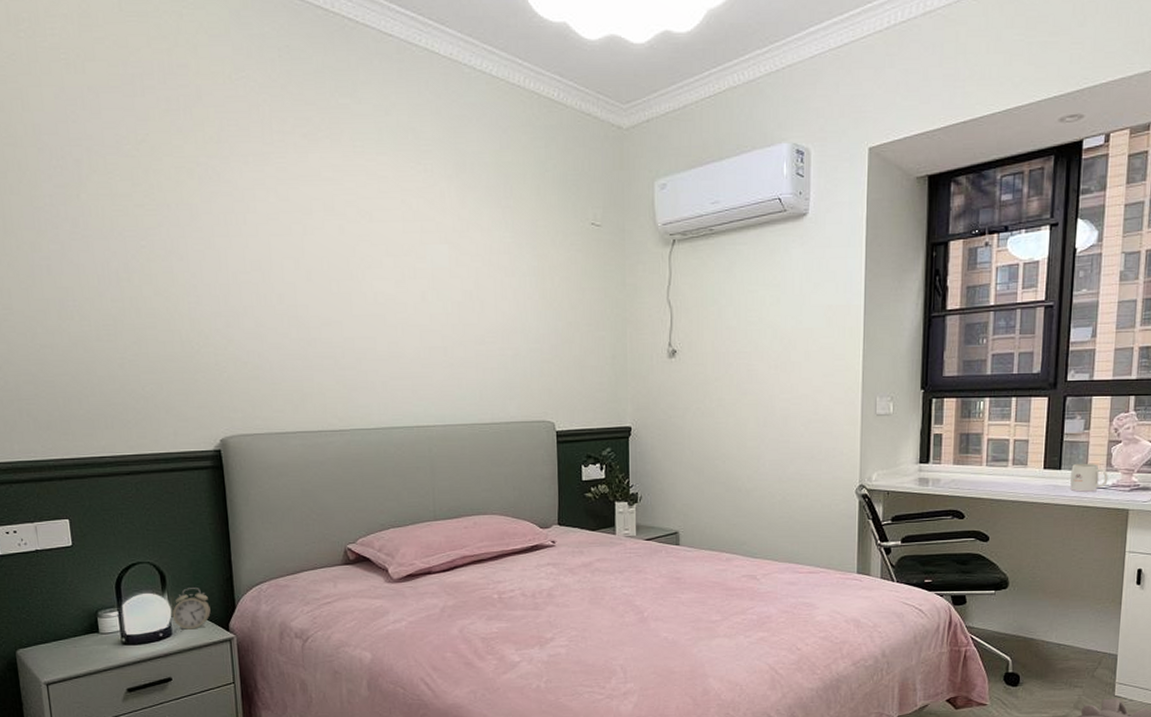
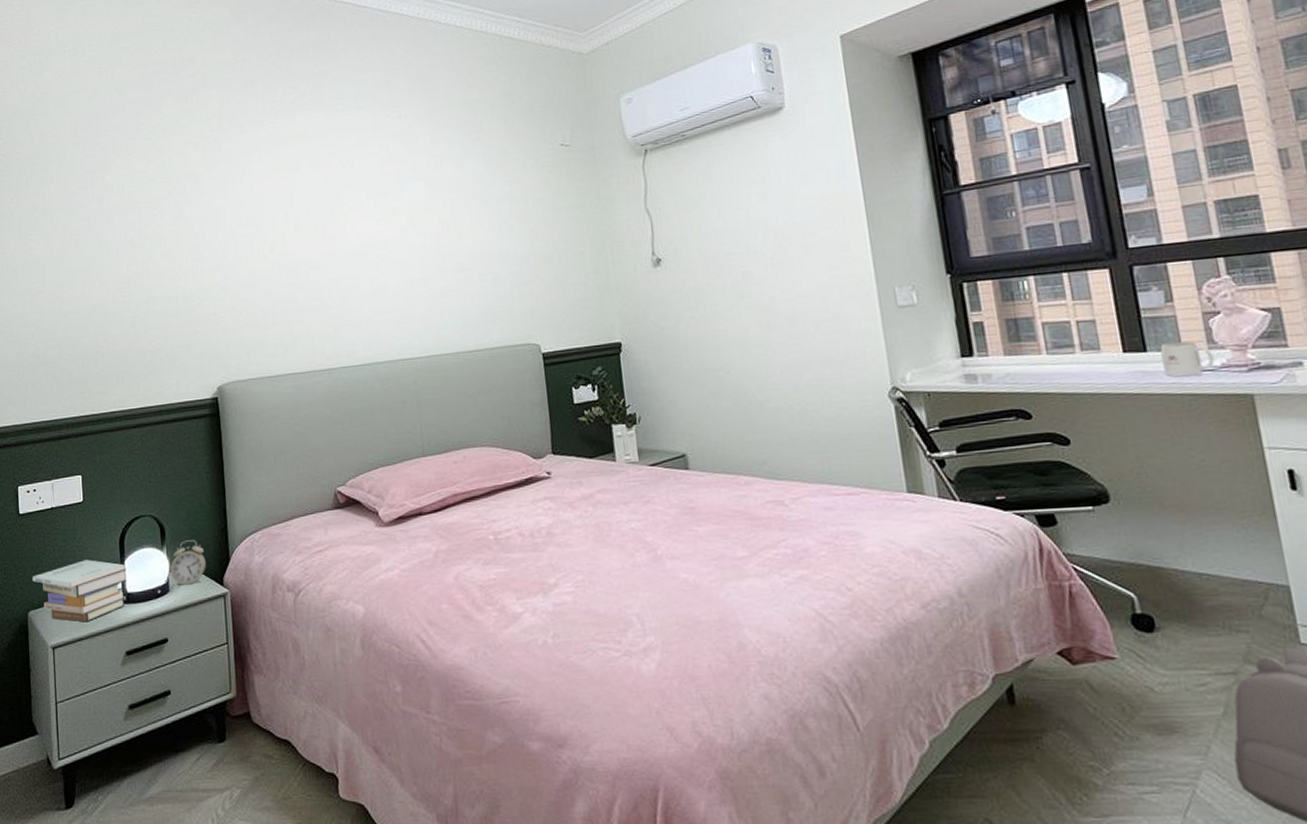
books: none [18,602,125,661] -> present [32,560,127,622]

